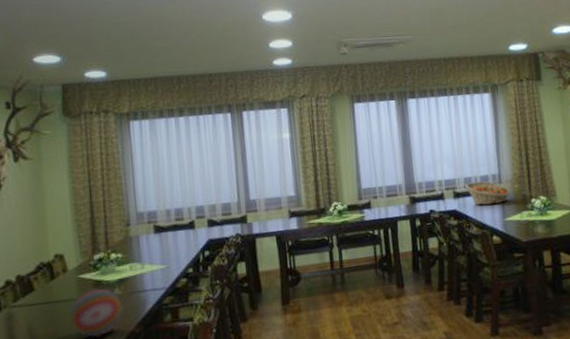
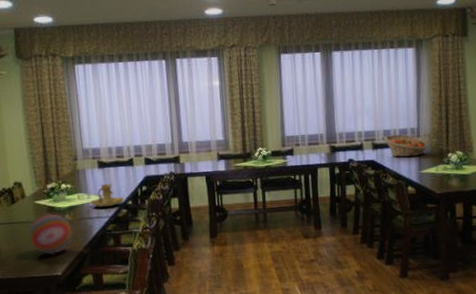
candle holder: none [144,250,184,278] -> present [90,184,125,208]

